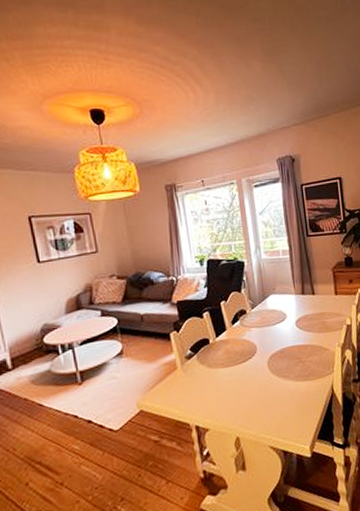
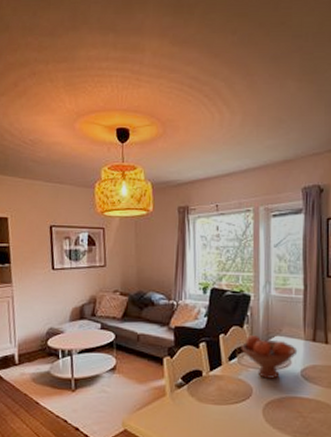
fruit bowl: none [241,297,291,335] -> present [241,335,298,379]

